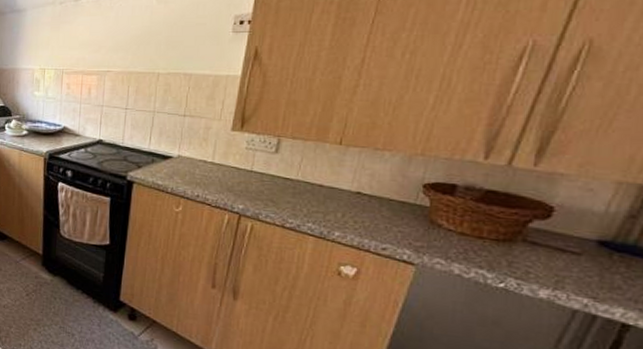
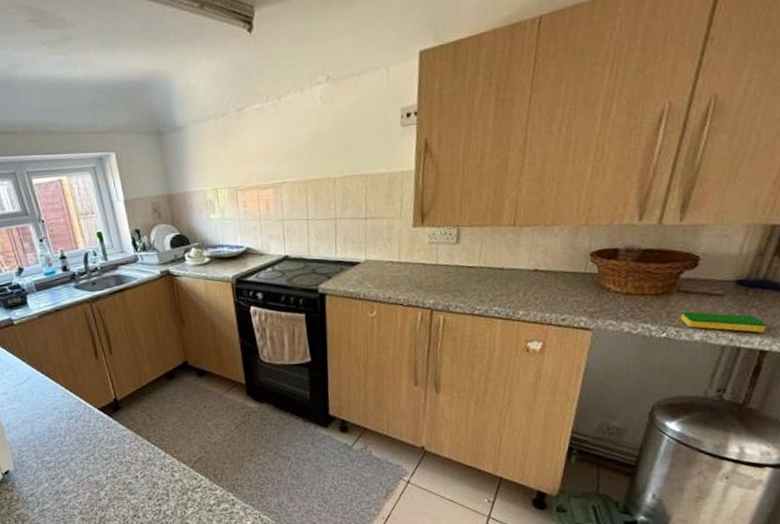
dish sponge: none [523,264,634,304] -> present [680,311,767,333]

